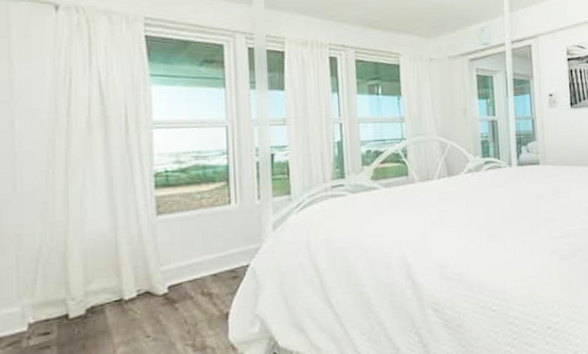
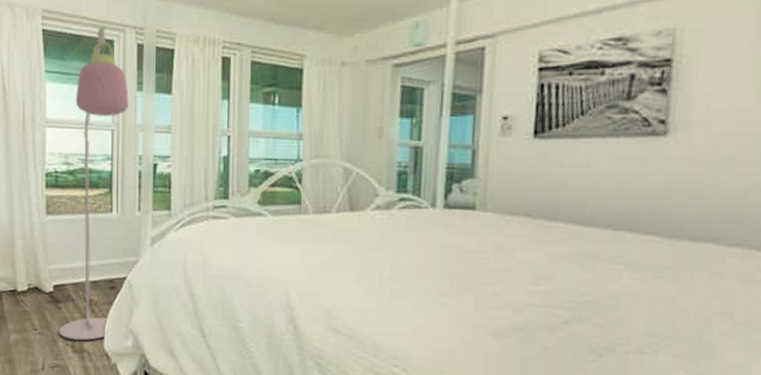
floor lamp: none [176,31,242,339] -> present [59,25,129,341]

